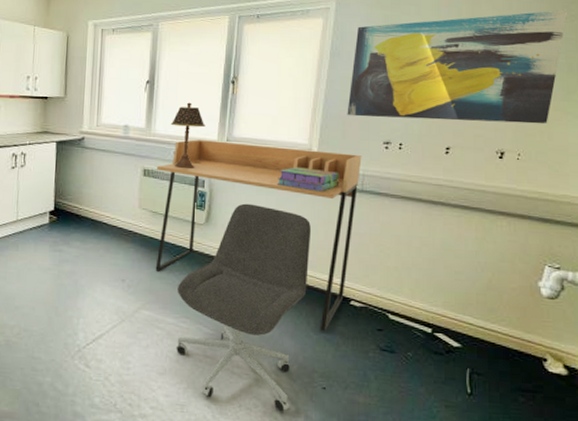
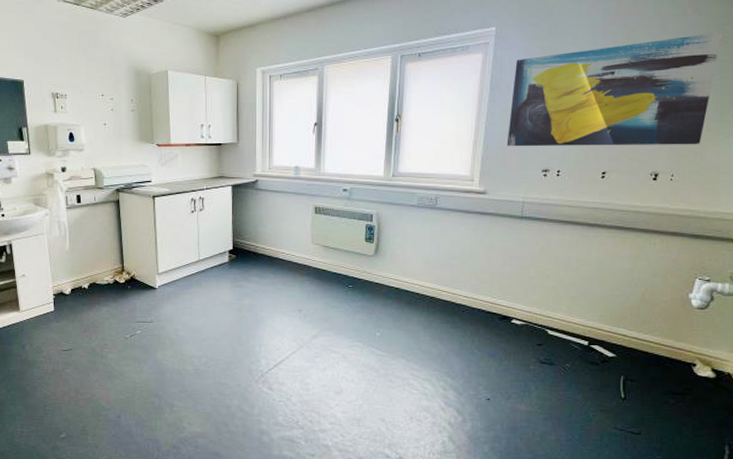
desk: present [155,139,362,332] -> none [327,177,521,349]
table lamp: present [170,102,205,169] -> none [338,141,372,205]
office chair: present [175,203,311,412] -> none [350,234,474,422]
stack of books: present [278,167,340,192] -> none [442,198,501,220]

